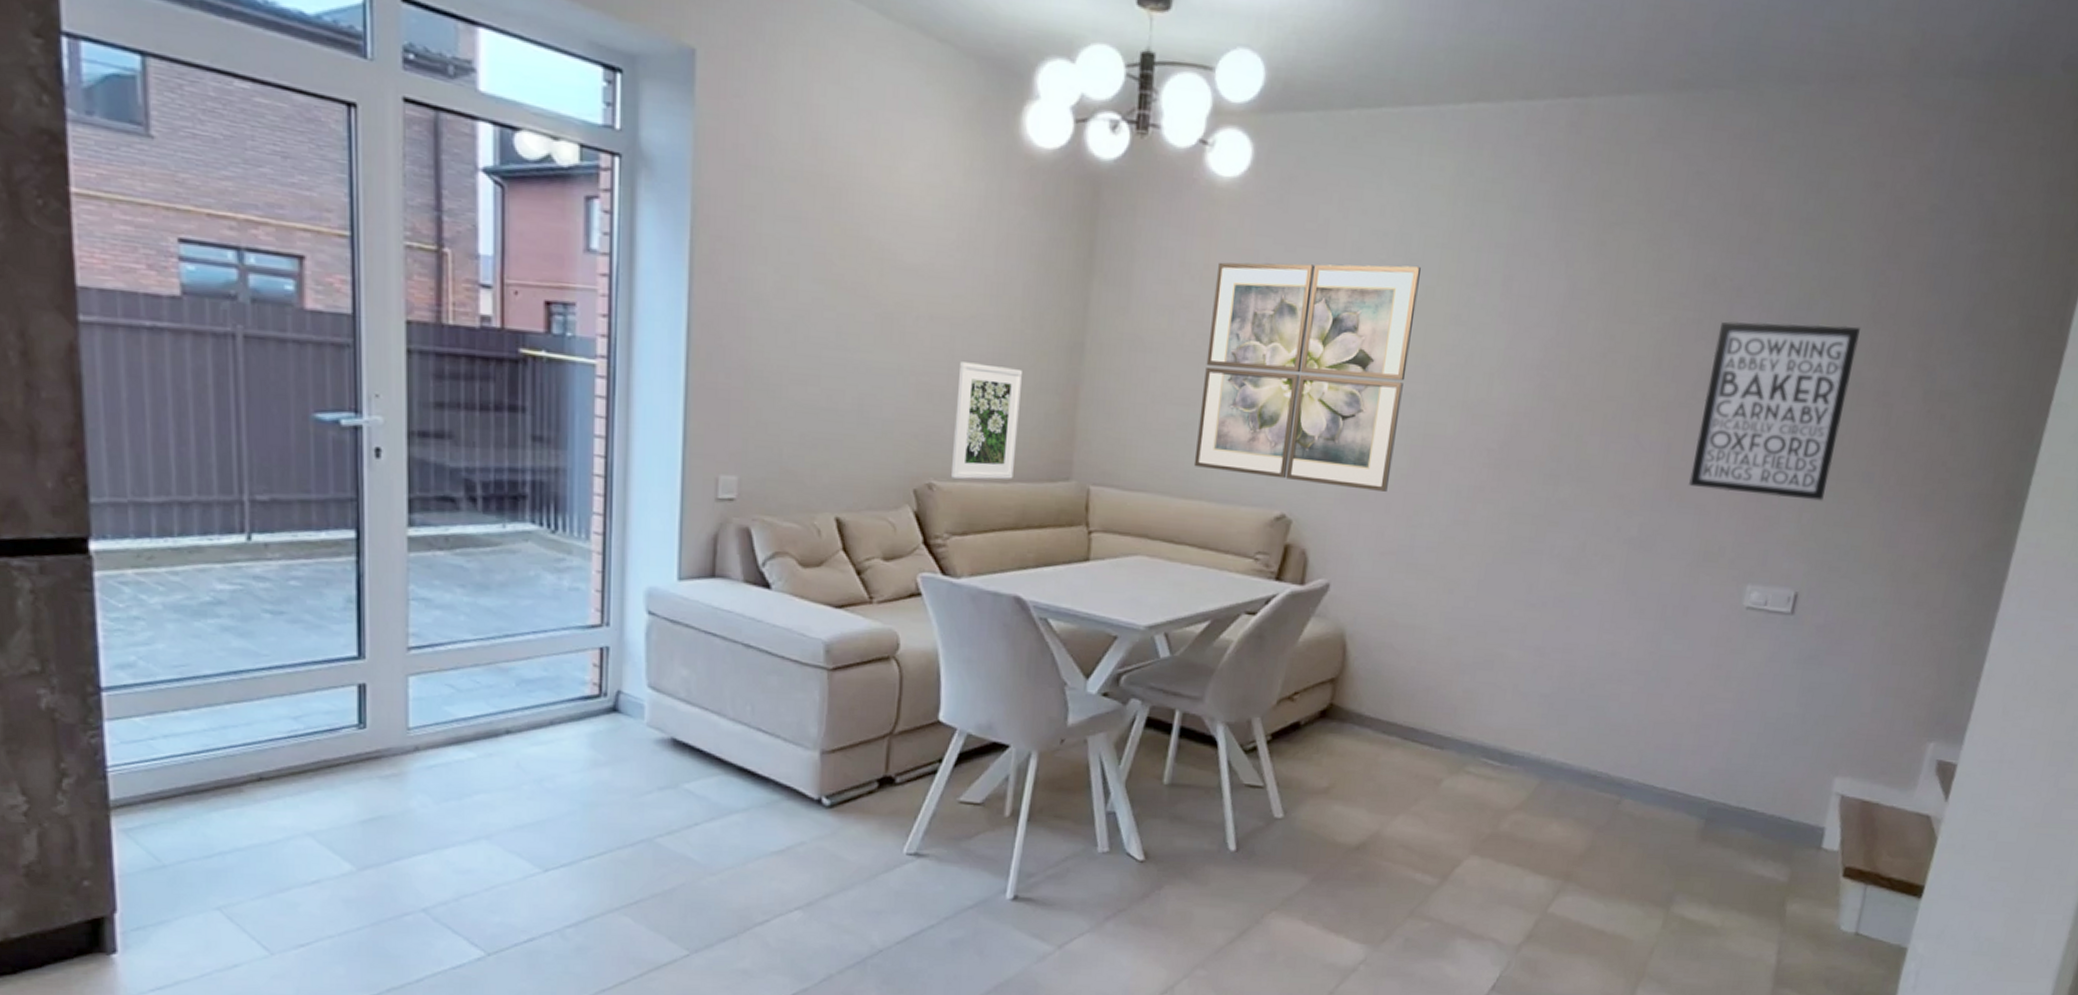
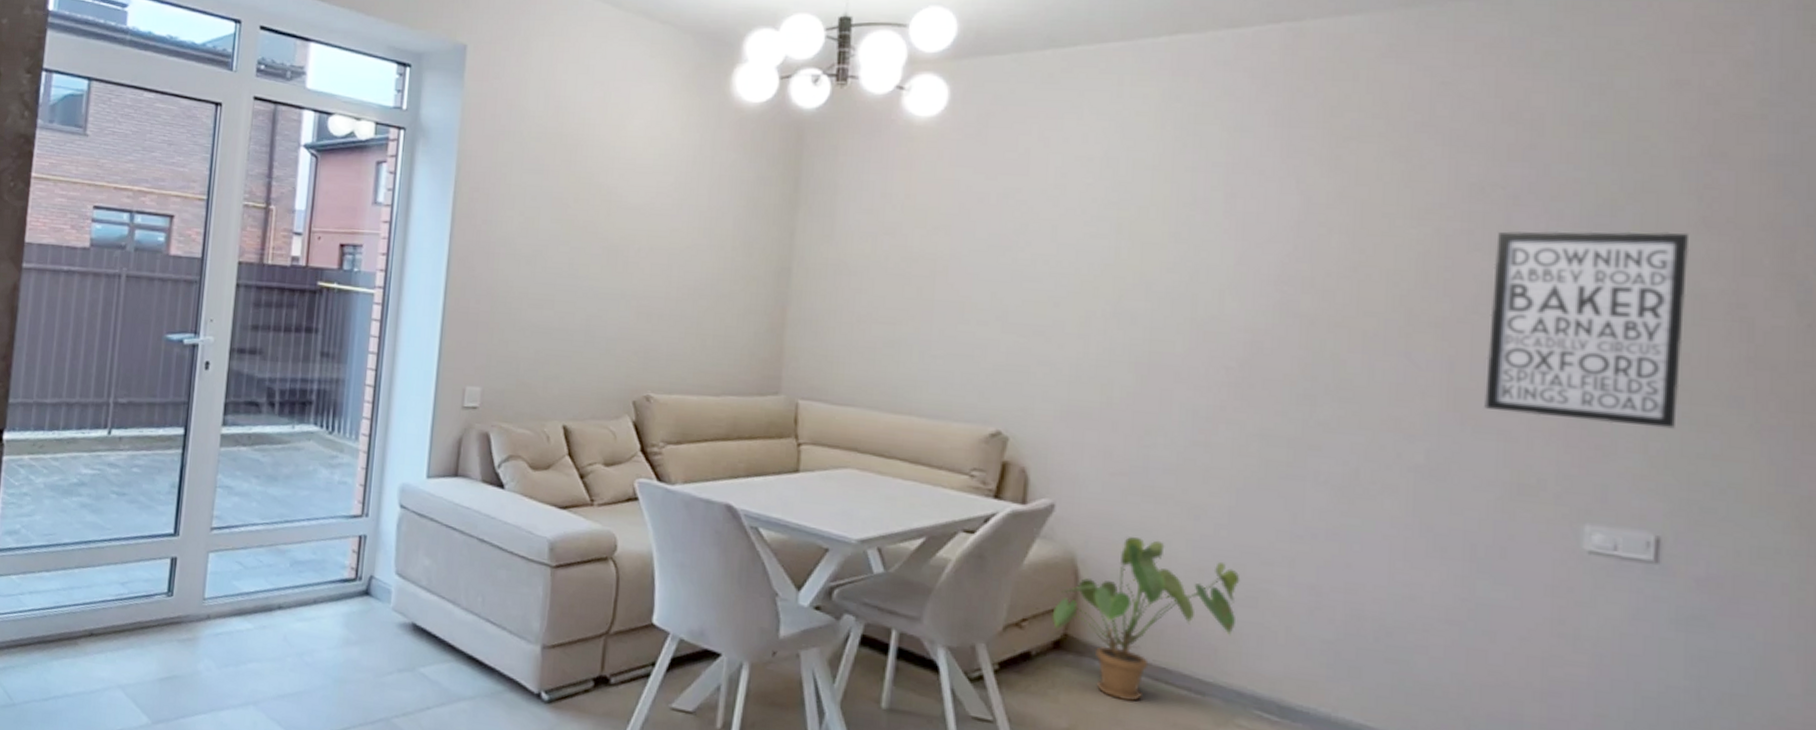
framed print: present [950,362,1022,480] -> none [666,287,733,393]
wall art: present [1193,262,1421,492] -> none [902,188,1131,410]
house plant: none [1320,612,1482,760] -> present [1051,537,1241,702]

